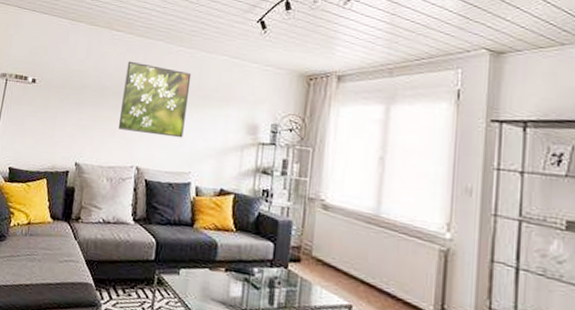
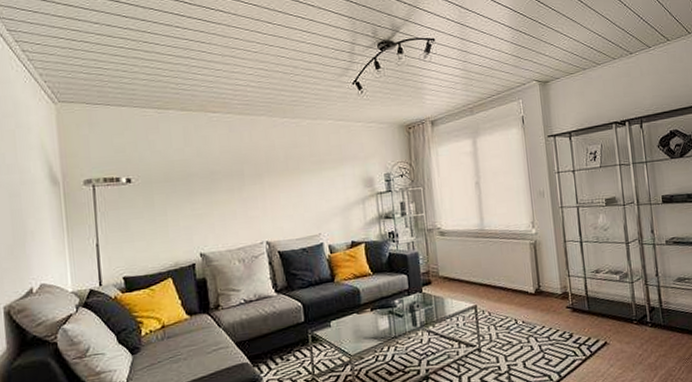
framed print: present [119,61,192,138] -> none [233,140,306,210]

